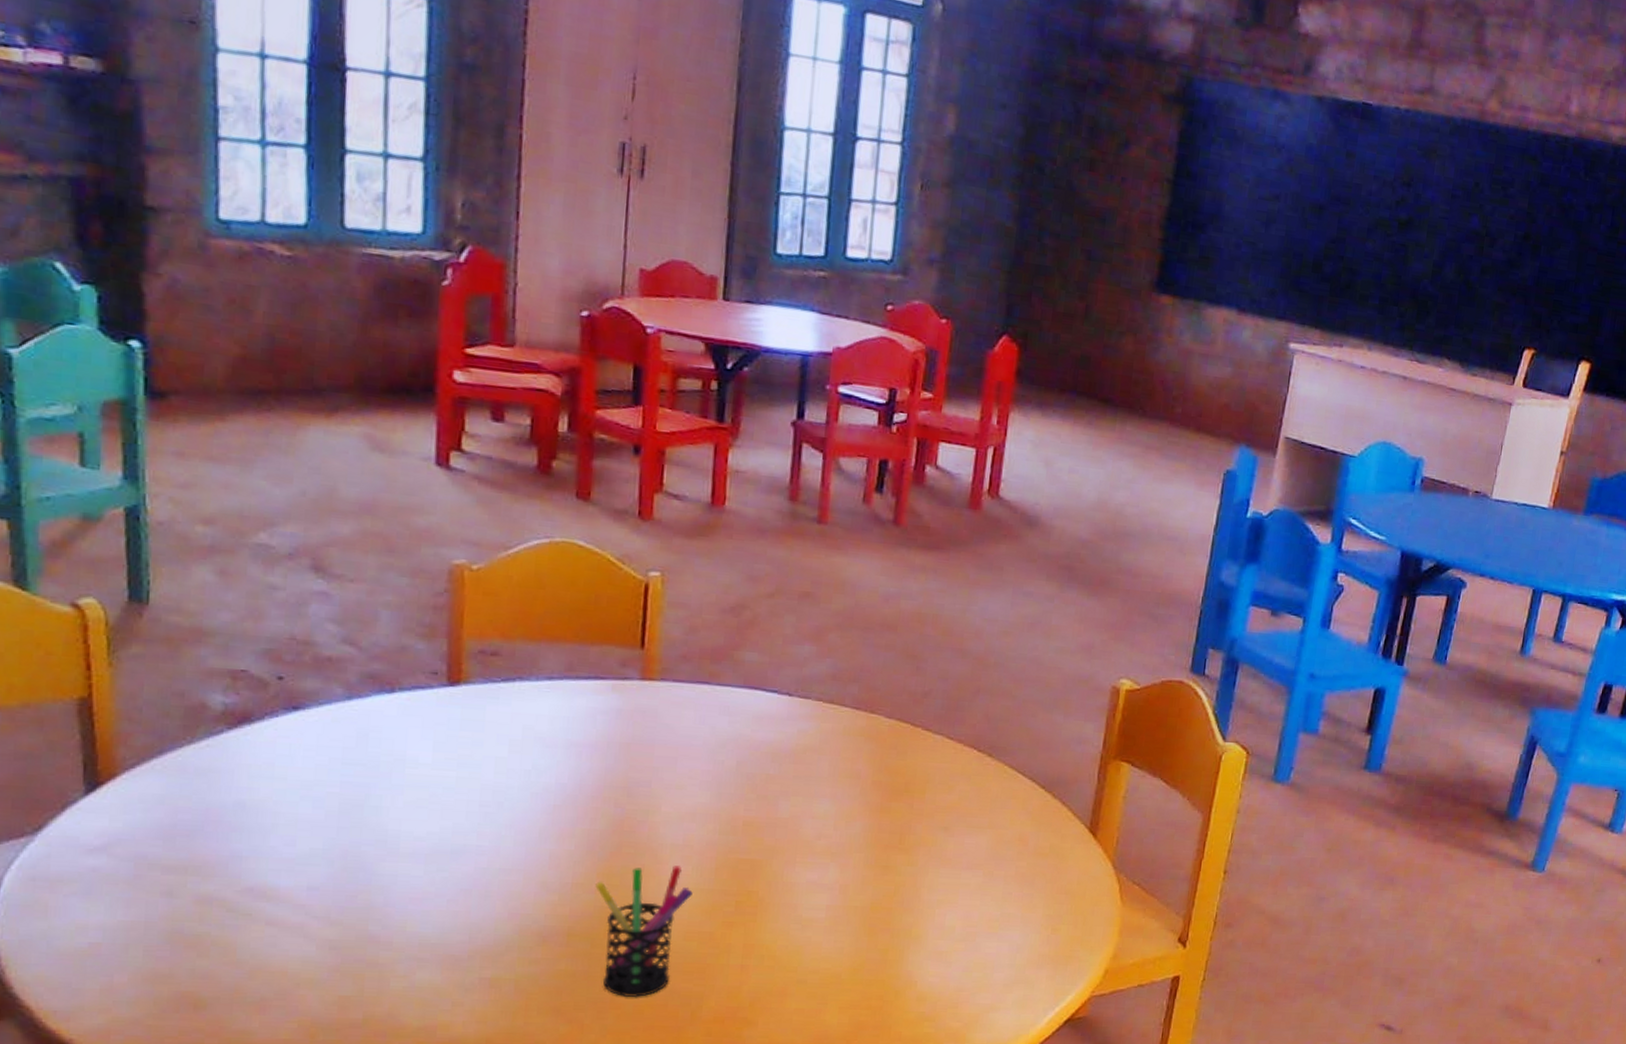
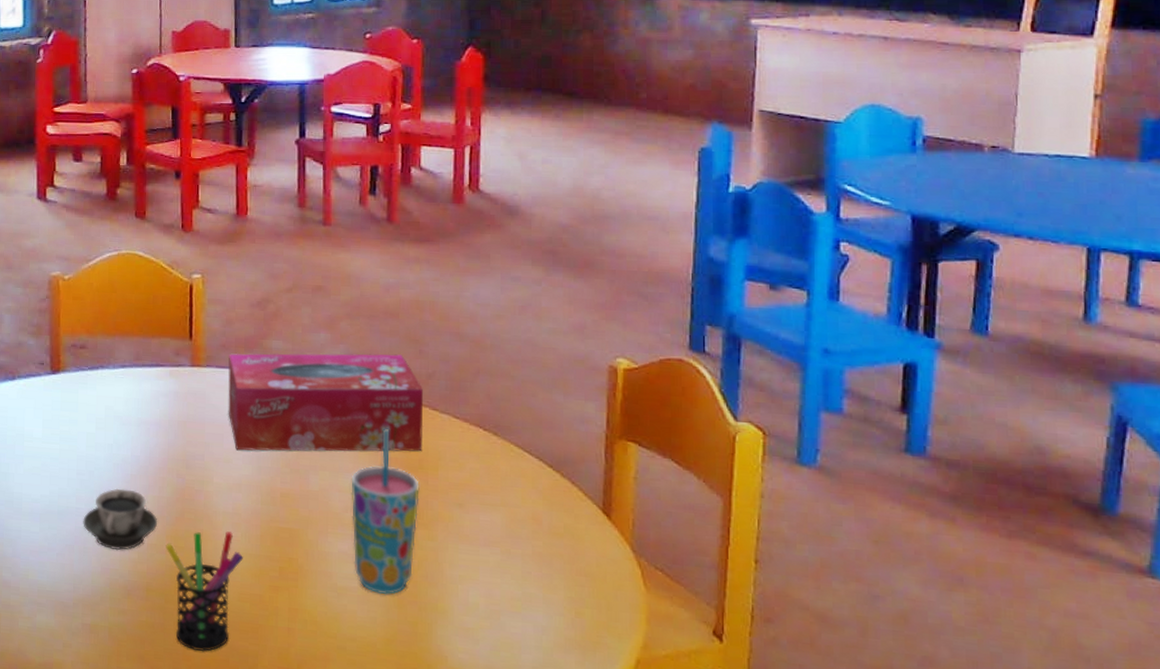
cup: none [485,821,587,893] -> present [83,488,158,551]
tissue box: none [684,666,918,776] -> present [228,353,424,452]
cup: none [823,751,904,924] -> present [351,429,420,595]

